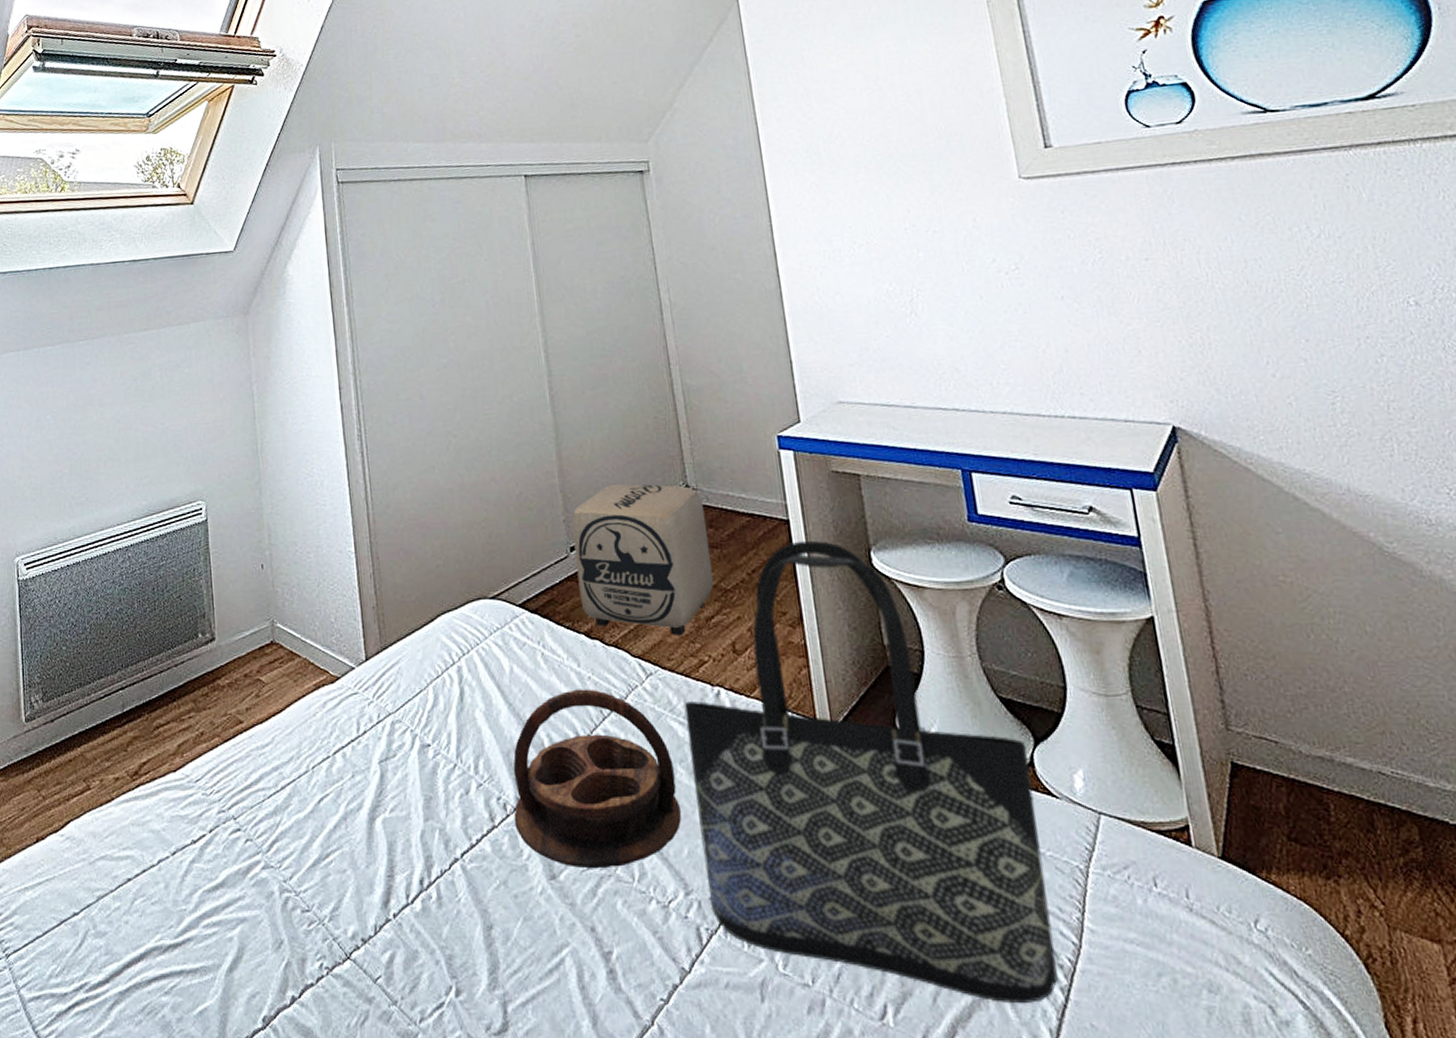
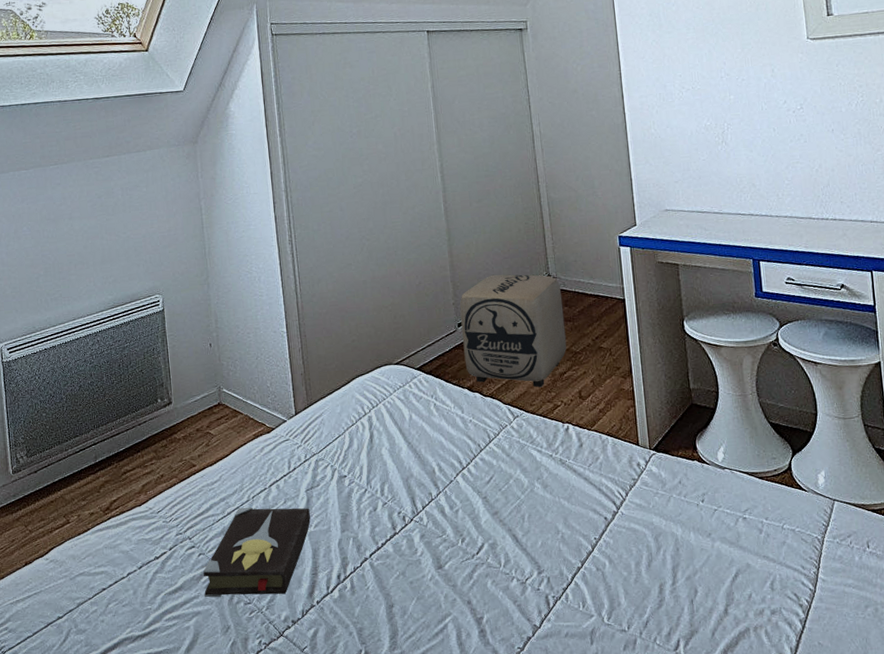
hardback book: none [251,780,385,901] -> present [203,507,311,598]
serving tray: present [513,689,682,869] -> none [410,429,537,560]
tote bag: present [683,540,1058,1003] -> none [541,314,798,633]

